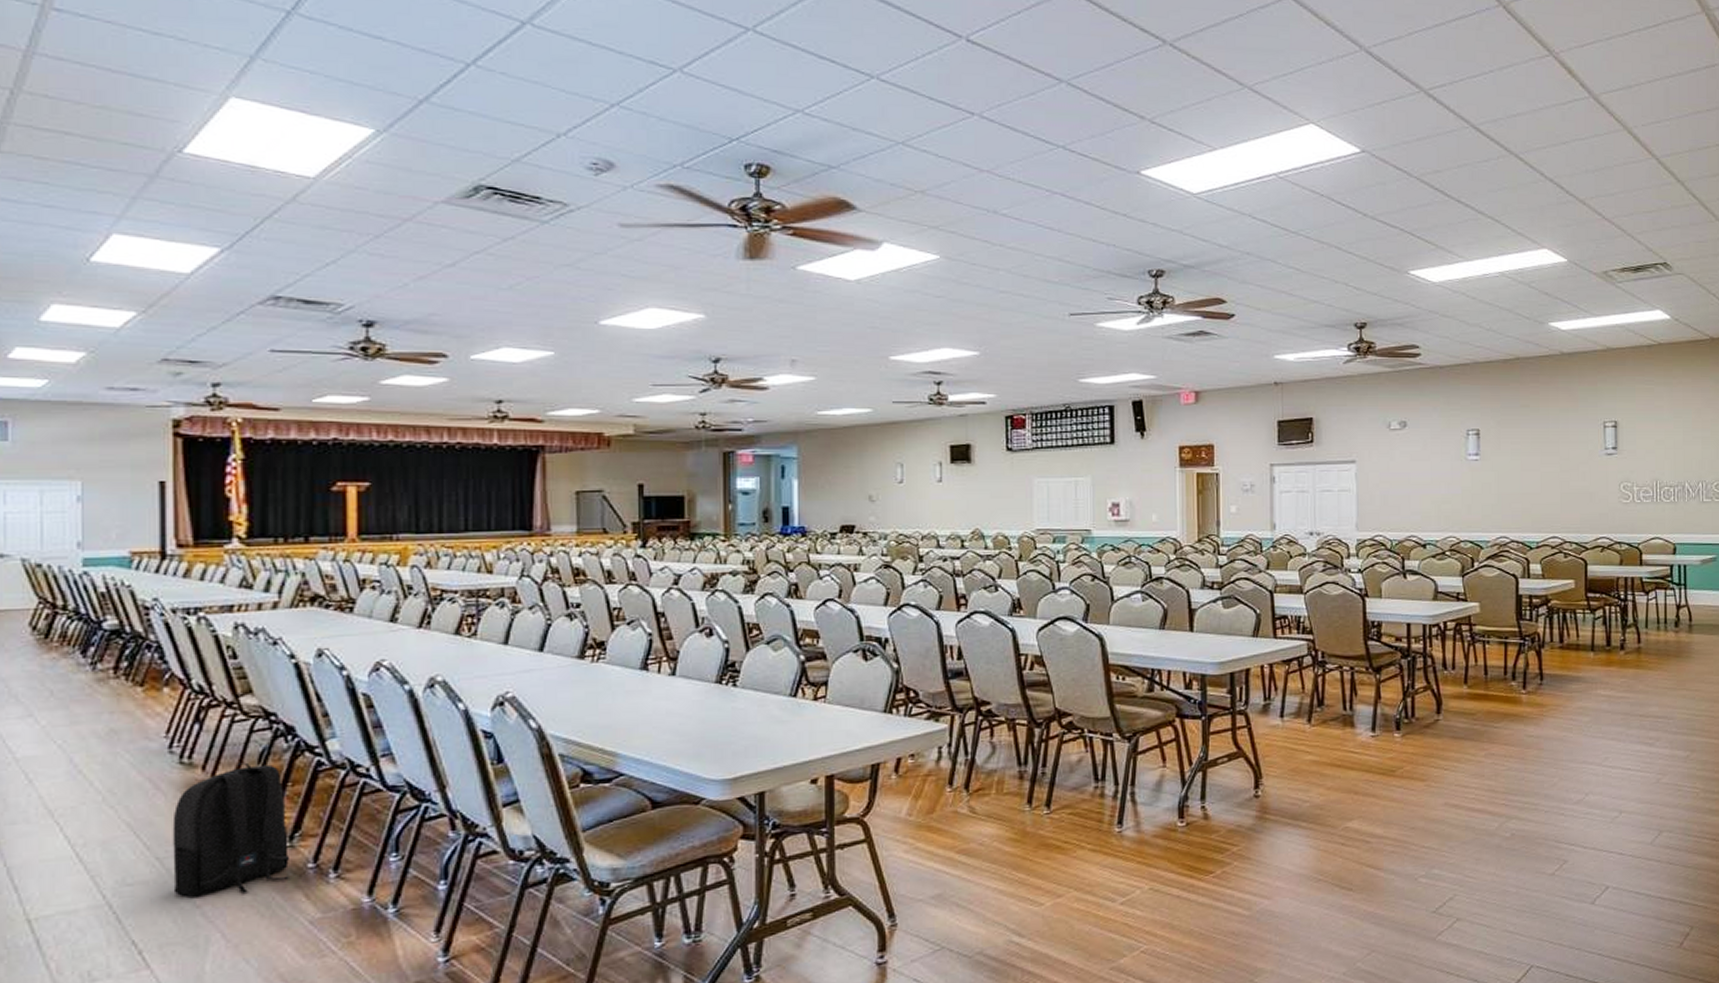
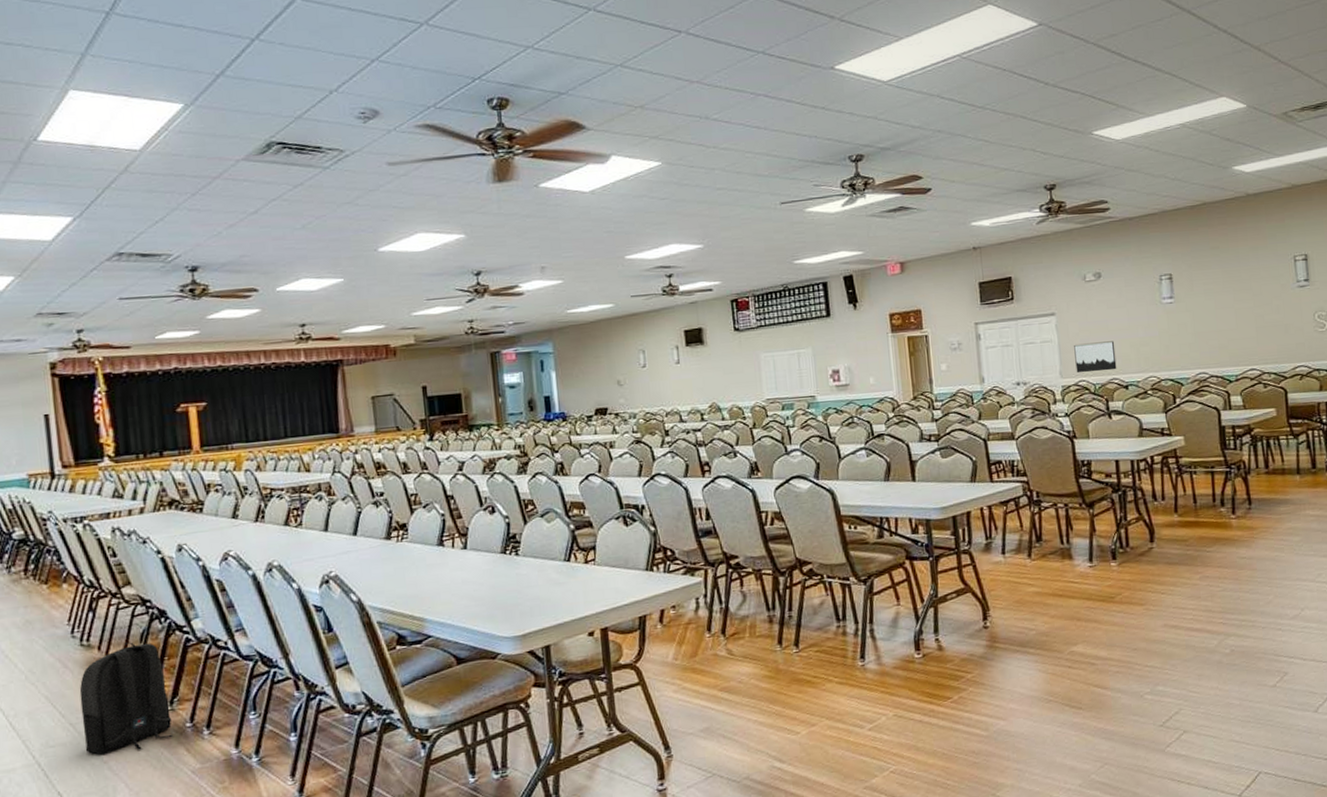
wall art: none [1373,495,1416,527] -> present [1074,341,1117,374]

